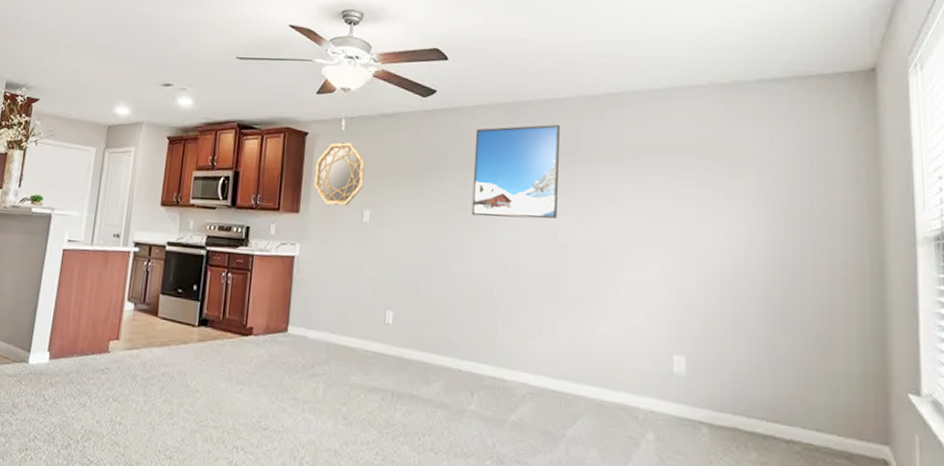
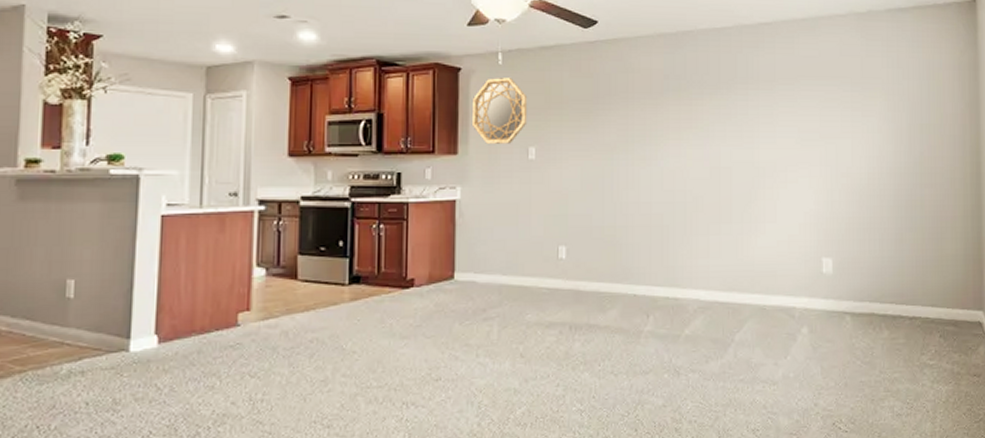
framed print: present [471,124,560,219] -> none [639,54,719,146]

